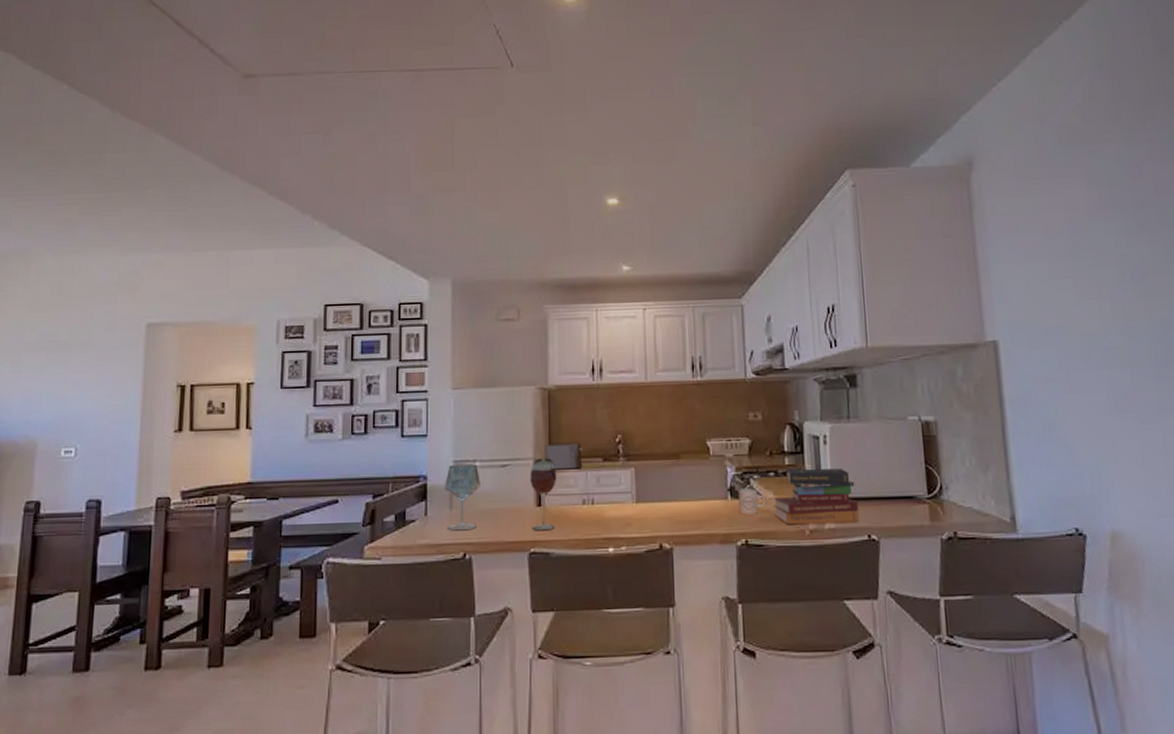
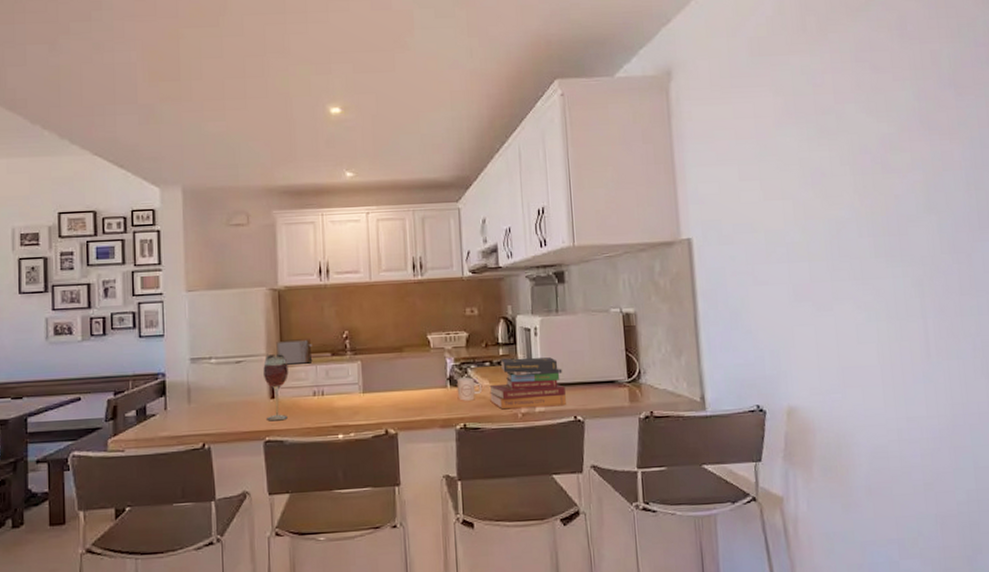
wine glass: present [444,464,480,531] -> none [182,361,217,424]

